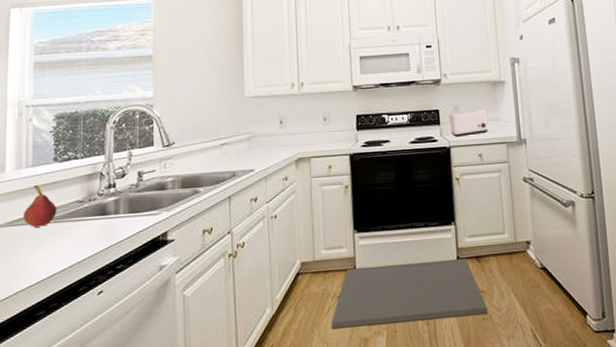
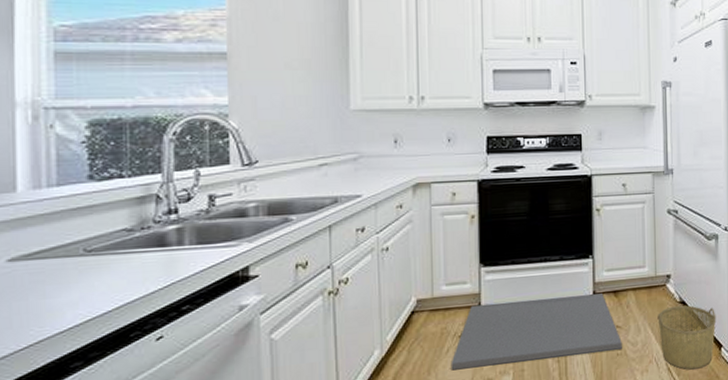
fruit: present [22,184,57,227] -> none [45,208,96,261]
toaster: present [449,109,489,137] -> none [592,135,635,165]
basket: none [520,271,579,337] -> present [657,305,716,370]

